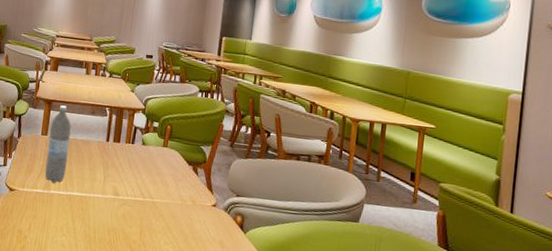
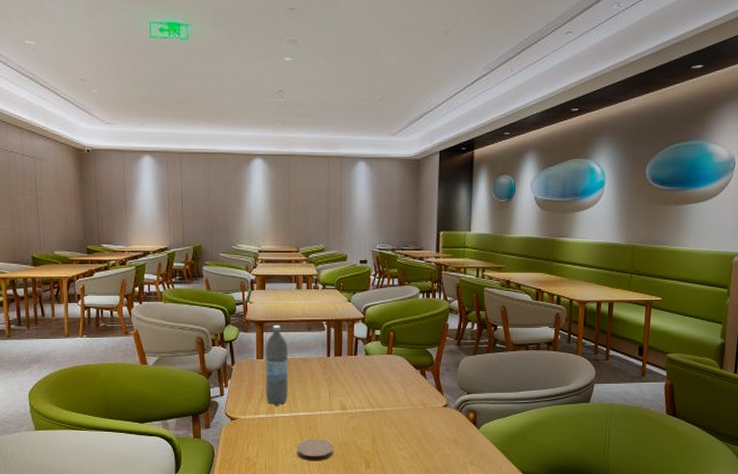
coaster: none [66,219,102,244] -> present [297,438,333,462]

